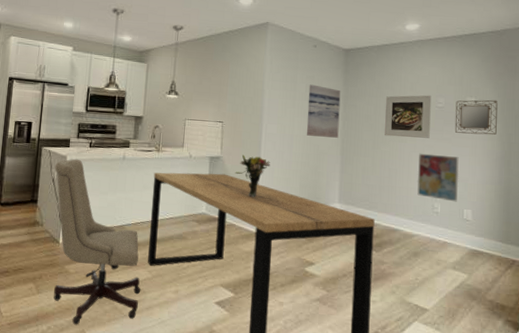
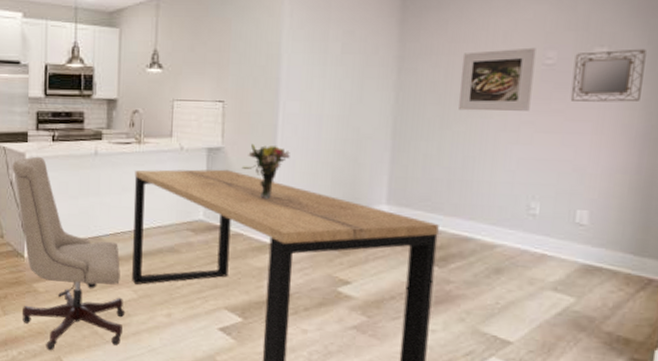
wall art: present [307,84,341,138] -> none [342,42,394,116]
wall art: present [417,153,459,202] -> none [505,132,574,200]

